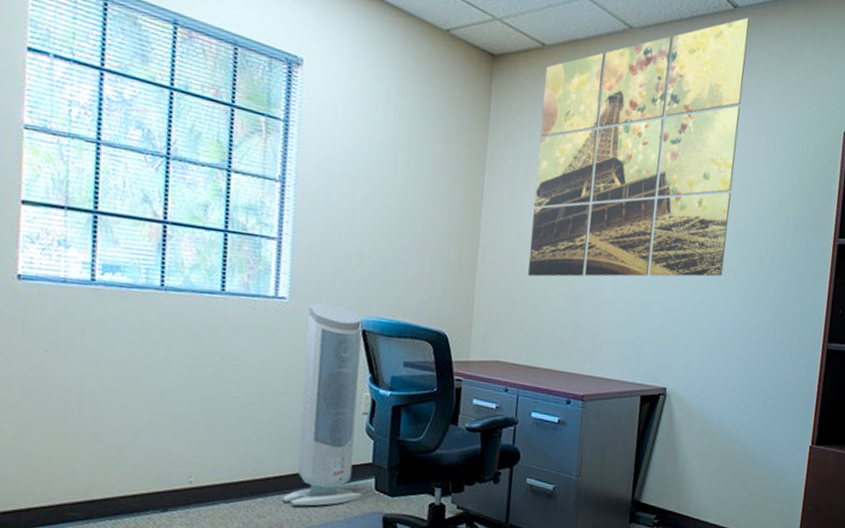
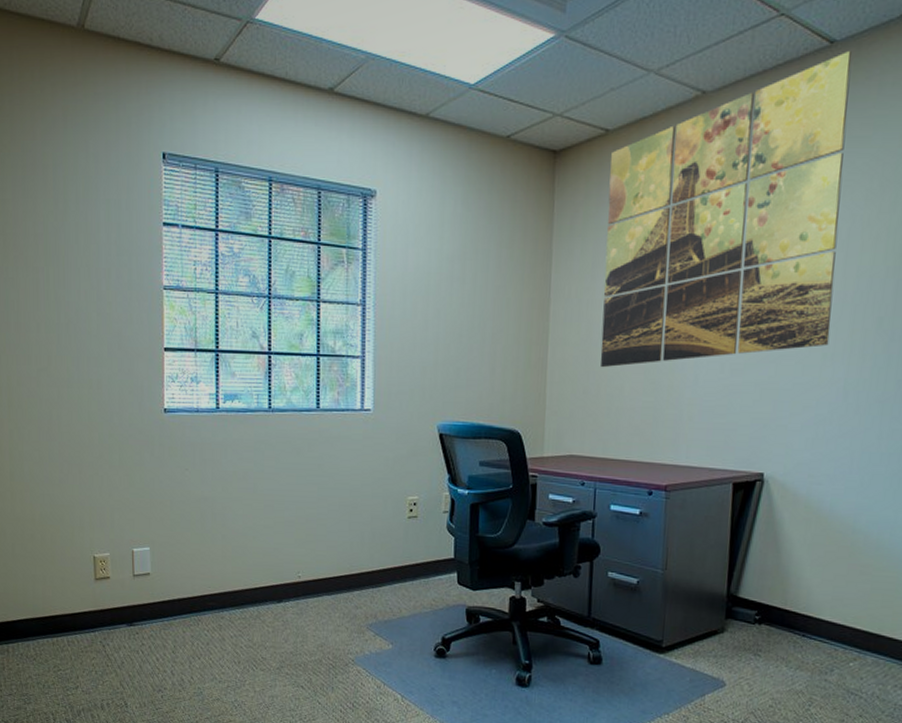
air purifier: present [282,302,363,506] -> none [375,411,446,599]

